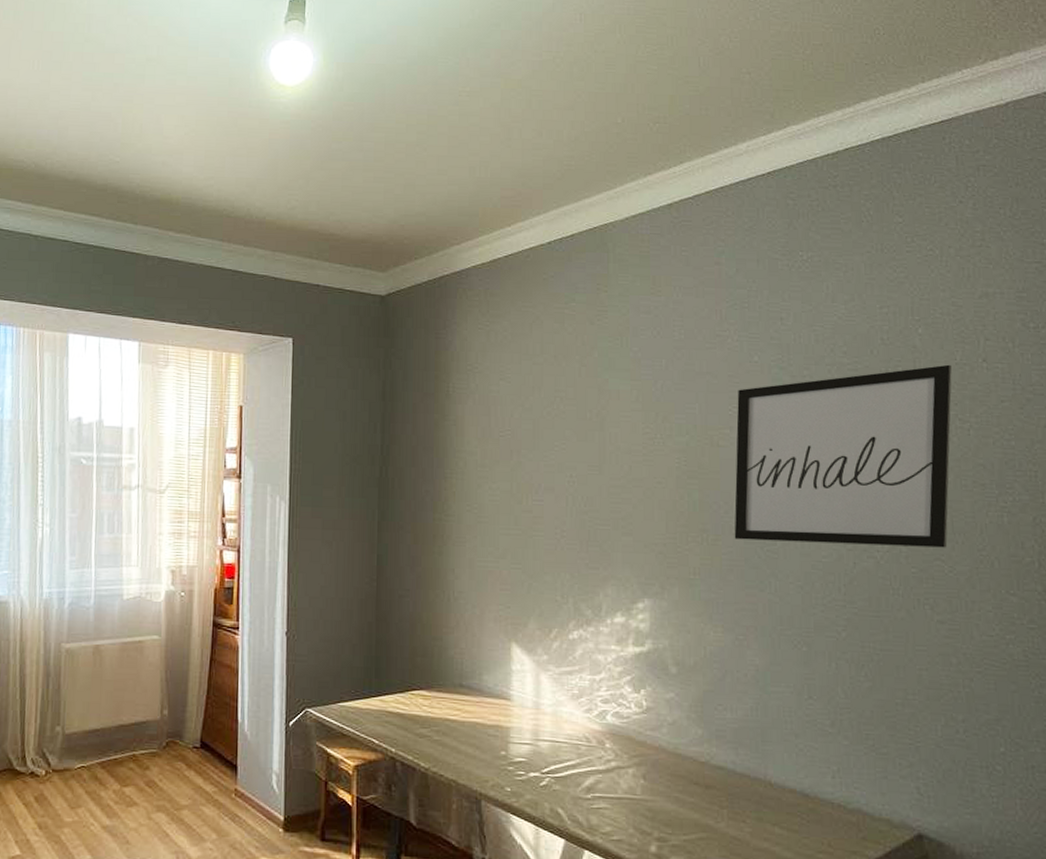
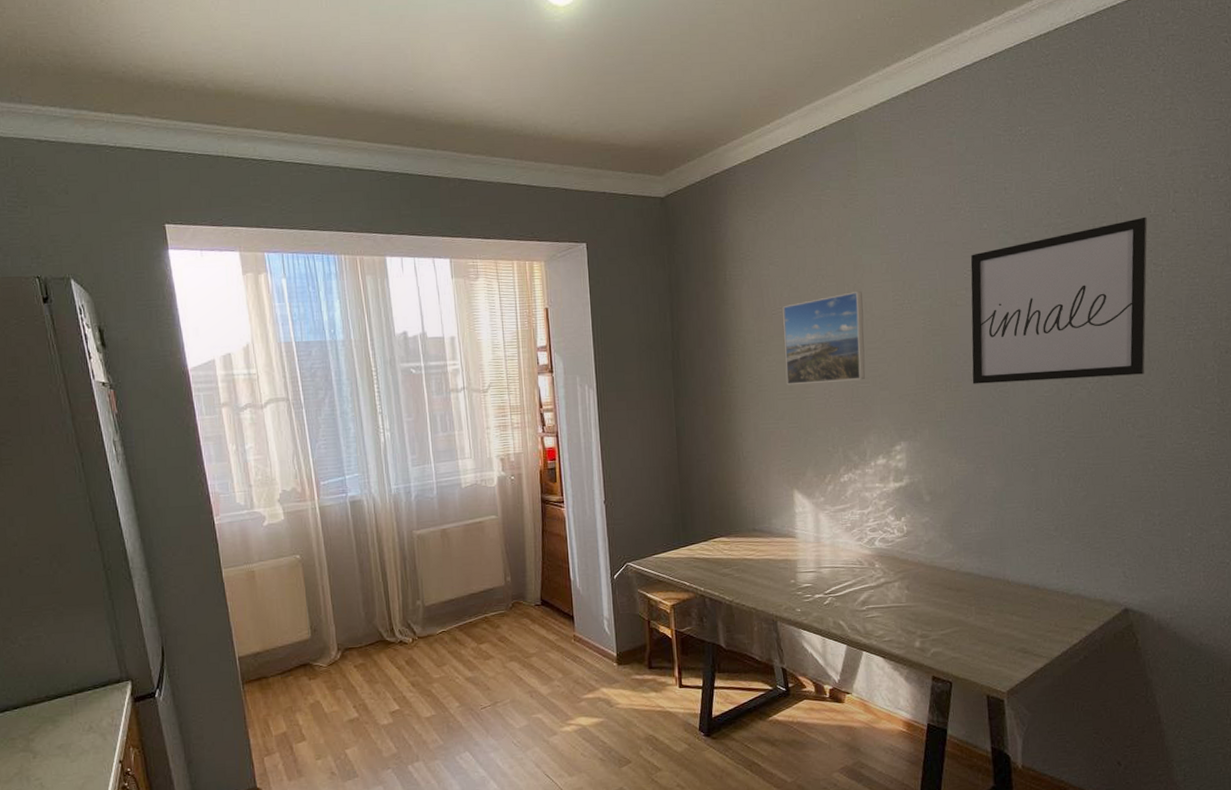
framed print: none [511,419,607,522] -> present [782,291,866,386]

